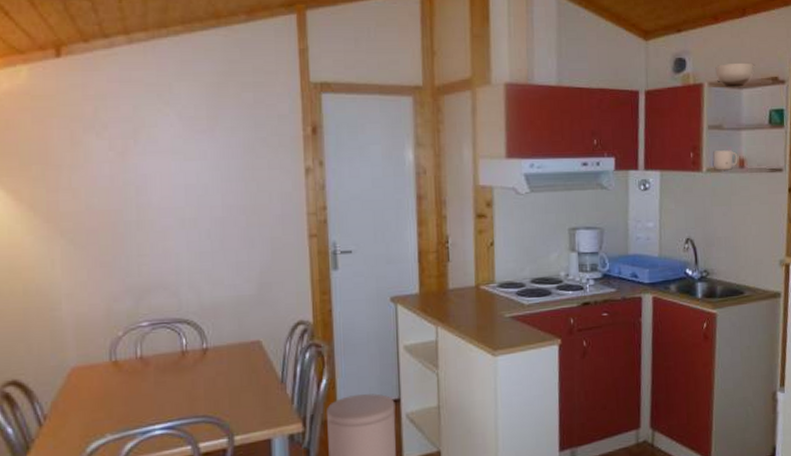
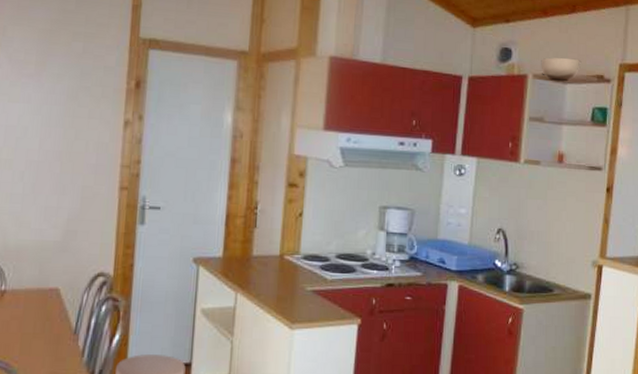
mug: present [712,150,738,170] -> none [531,142,557,164]

